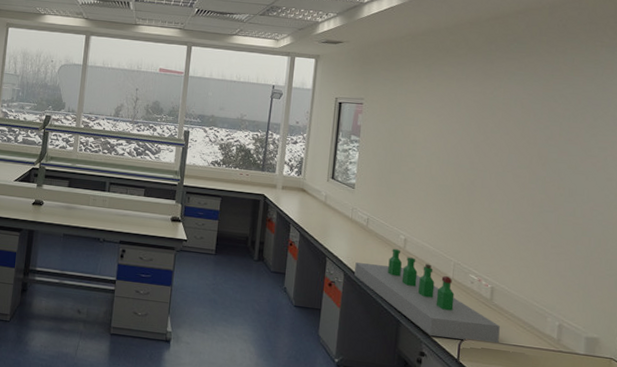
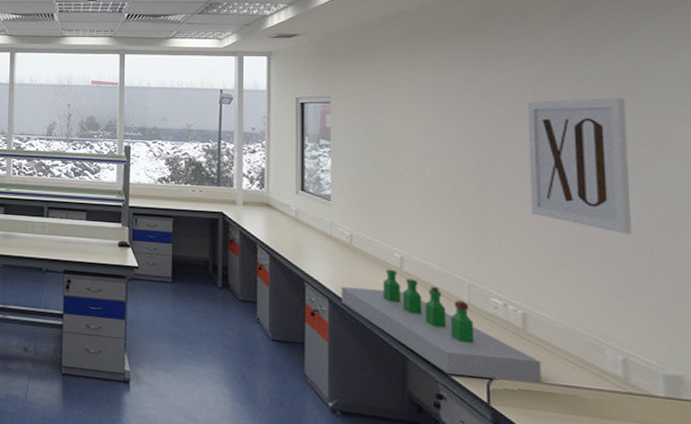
wall art: none [508,114,586,226] -> present [527,98,631,234]

